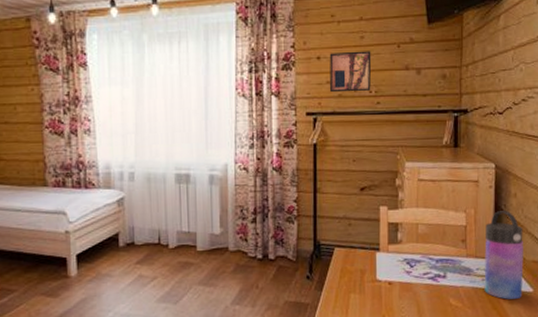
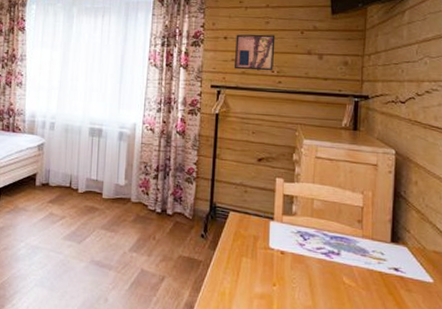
water bottle: present [484,210,524,299] -> none [380,196,425,287]

